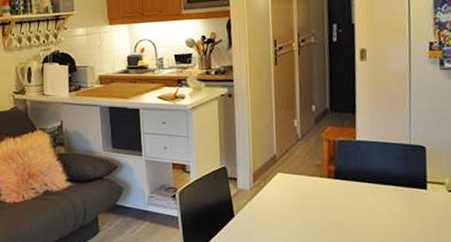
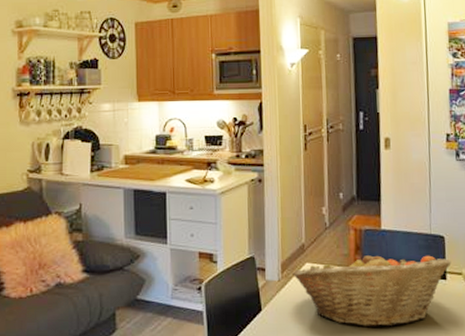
fruit basket: none [264,161,433,234] -> present [292,250,452,327]

